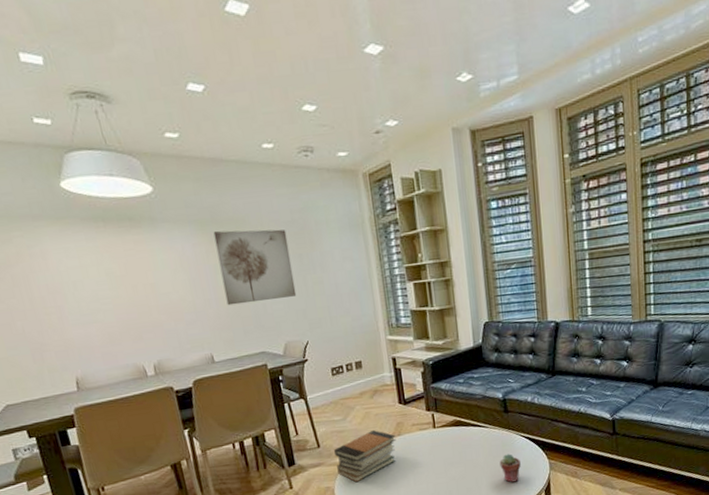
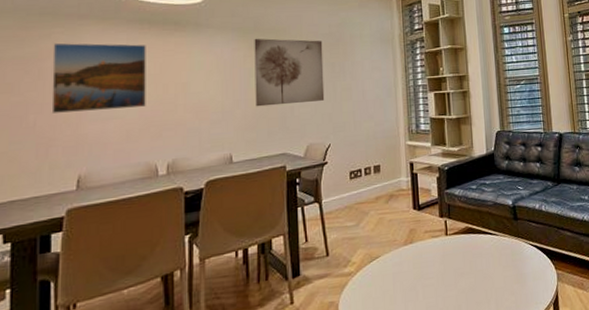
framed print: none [16,244,121,320] -> present [51,42,146,113]
book stack: present [334,430,396,483] -> none [343,237,408,296]
potted succulent: present [499,454,521,483] -> none [509,263,530,296]

